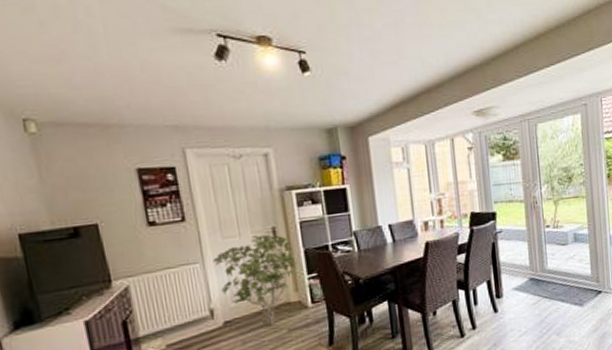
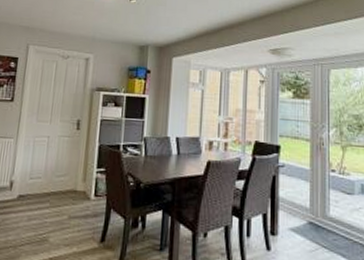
shrub: present [213,234,297,327] -> none [23,124,91,210]

